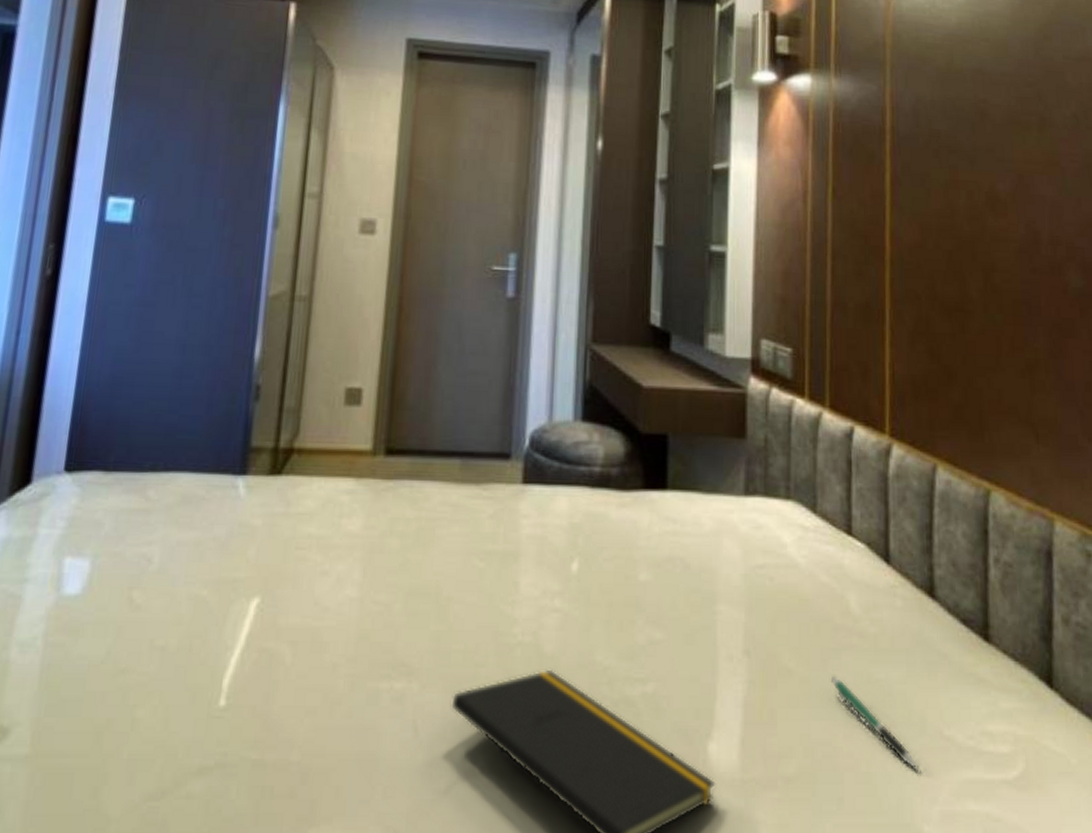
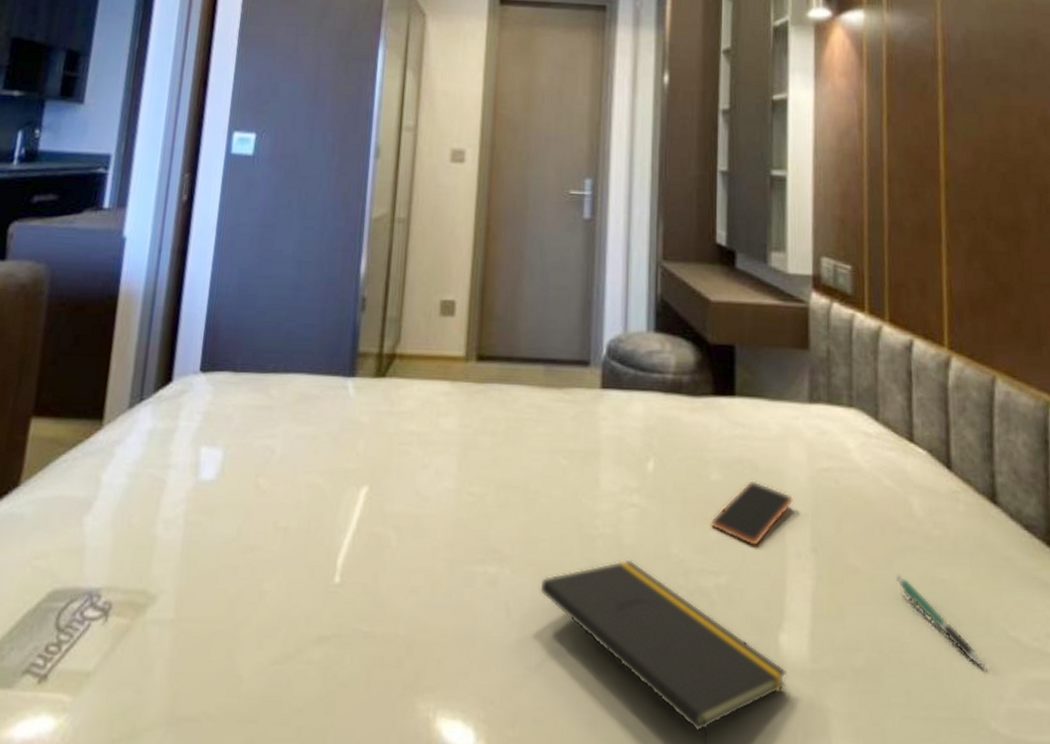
smartphone: none [637,580,727,652] -> present [710,481,794,547]

